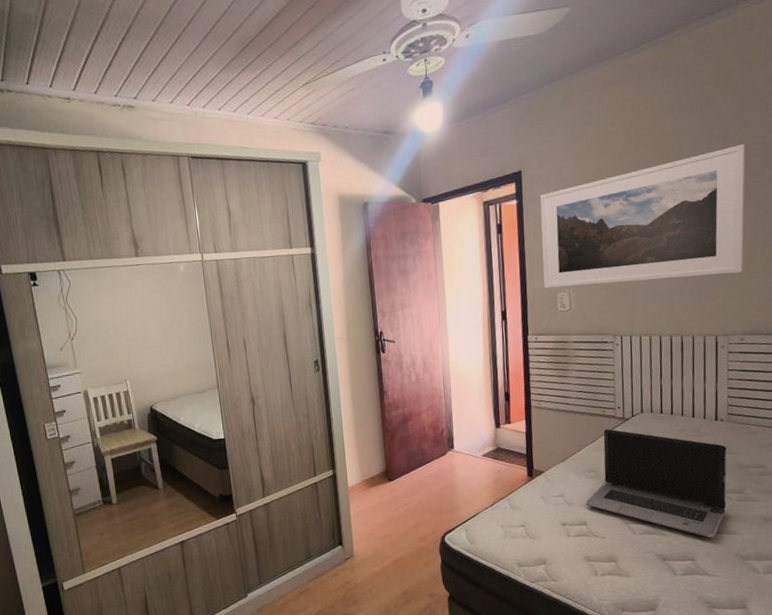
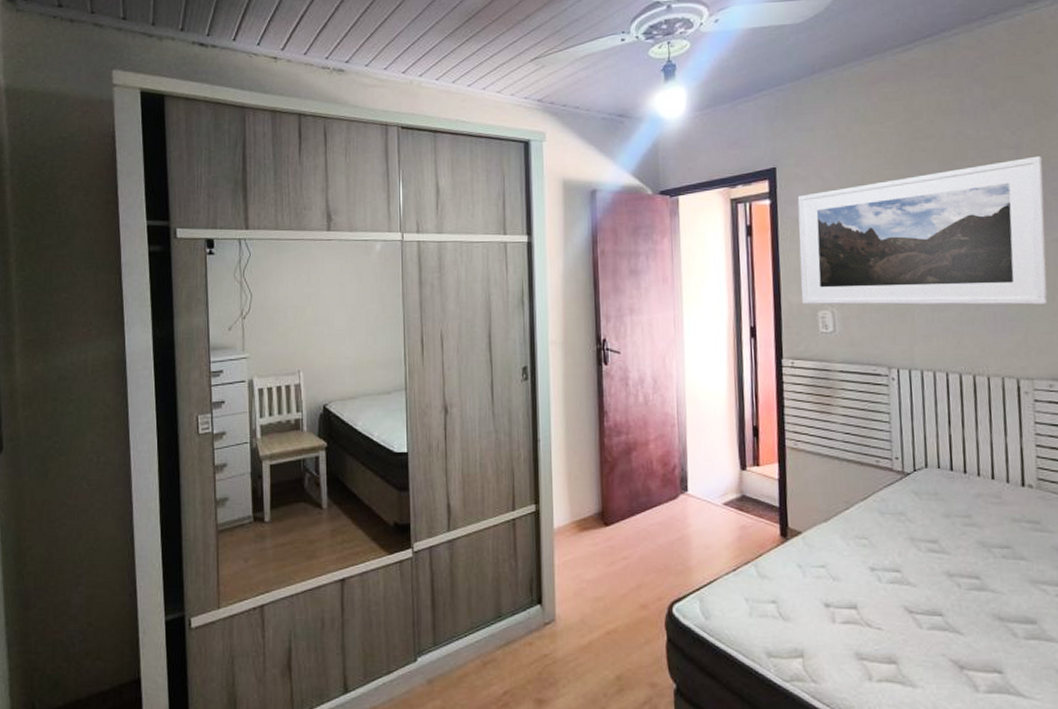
laptop computer: present [586,429,727,538] -> none [856,485,1042,644]

